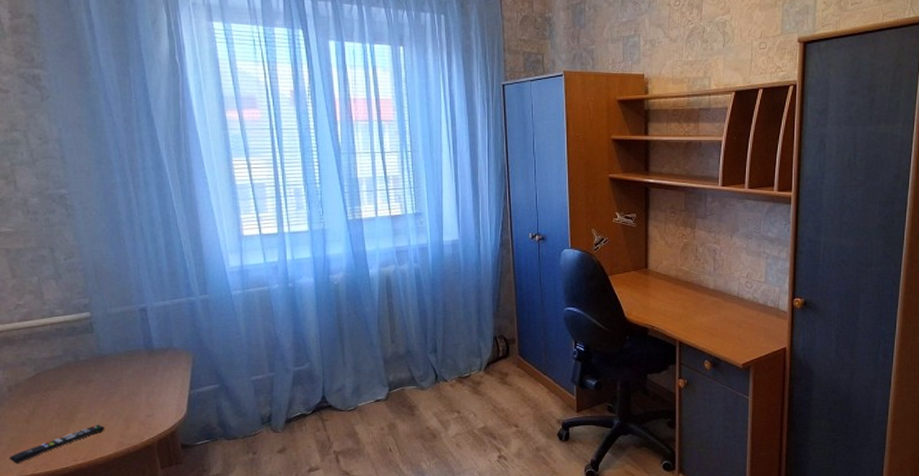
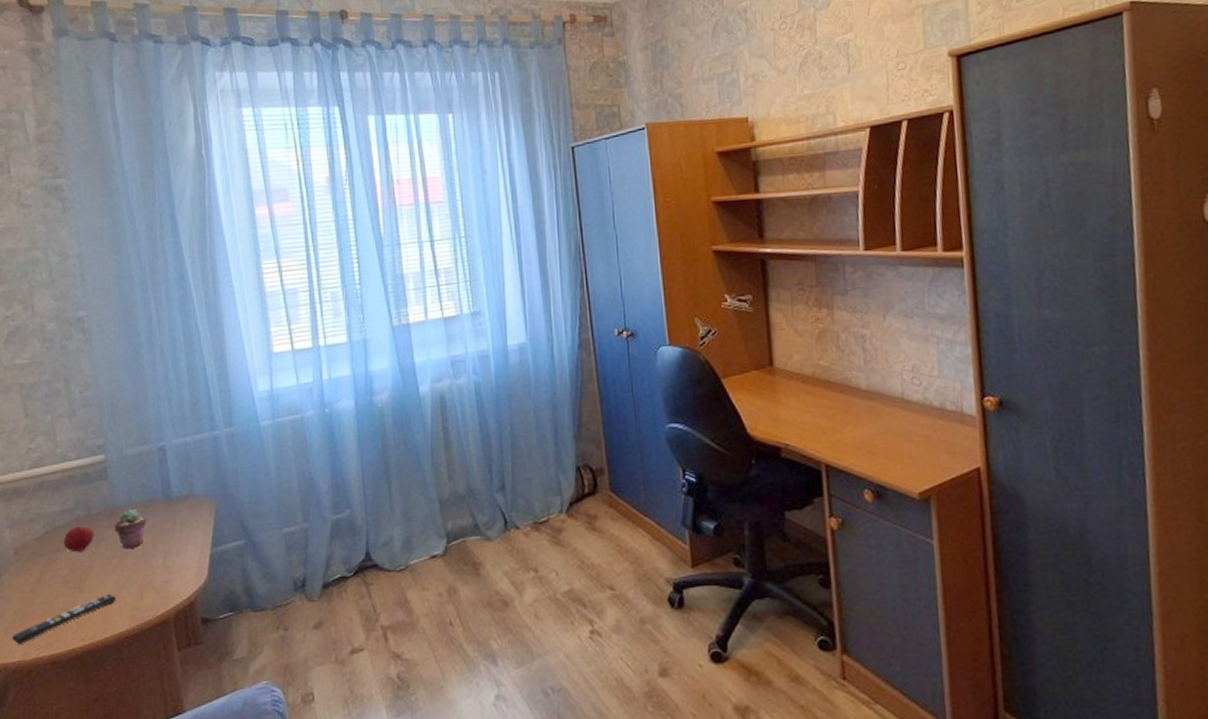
apple: none [54,370,83,390] -> present [63,526,94,551]
potted succulent: none [101,357,131,390] -> present [114,508,147,550]

